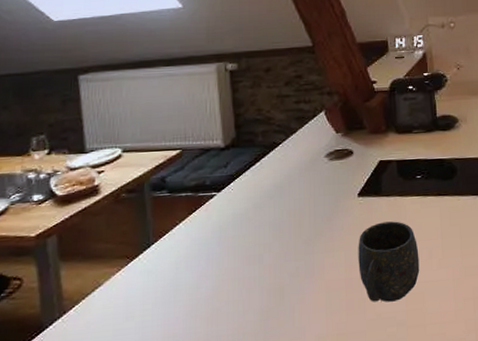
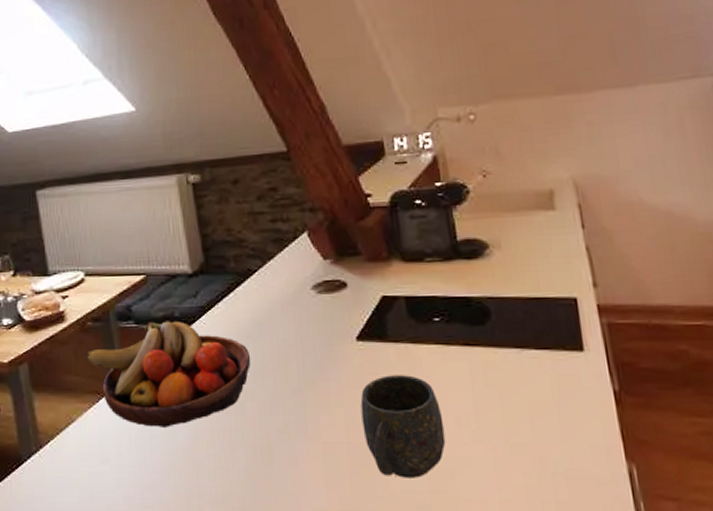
fruit bowl: none [118,189,271,283] -> present [86,321,251,428]

